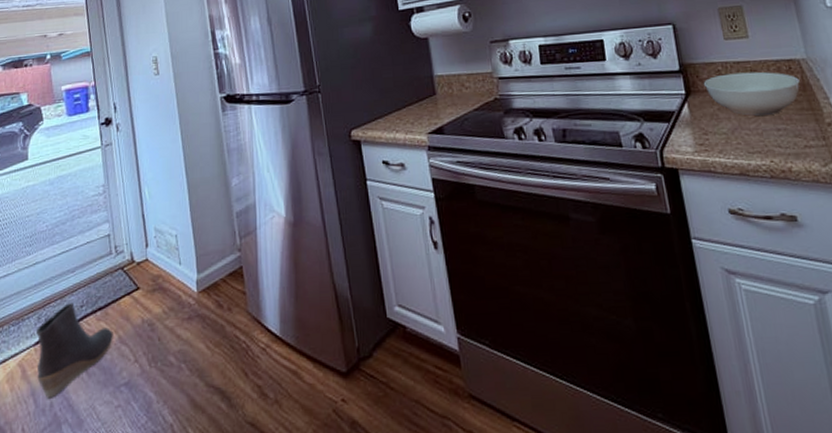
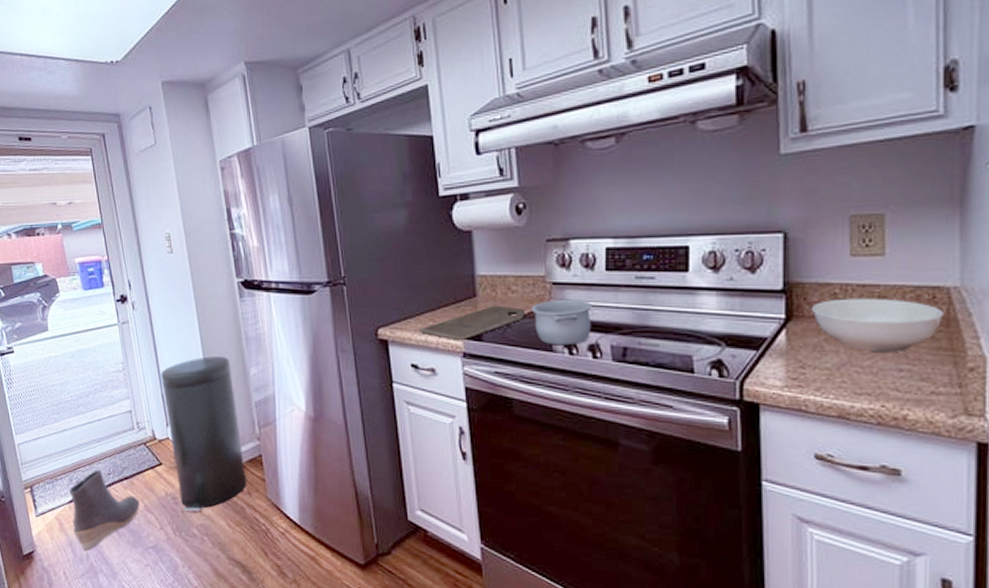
pedal bin: none [142,170,227,338] -> present [161,356,247,512]
cutting board: none [387,100,479,136] -> present [418,305,525,341]
cooking pot: none [483,90,535,133] -> present [532,299,592,346]

